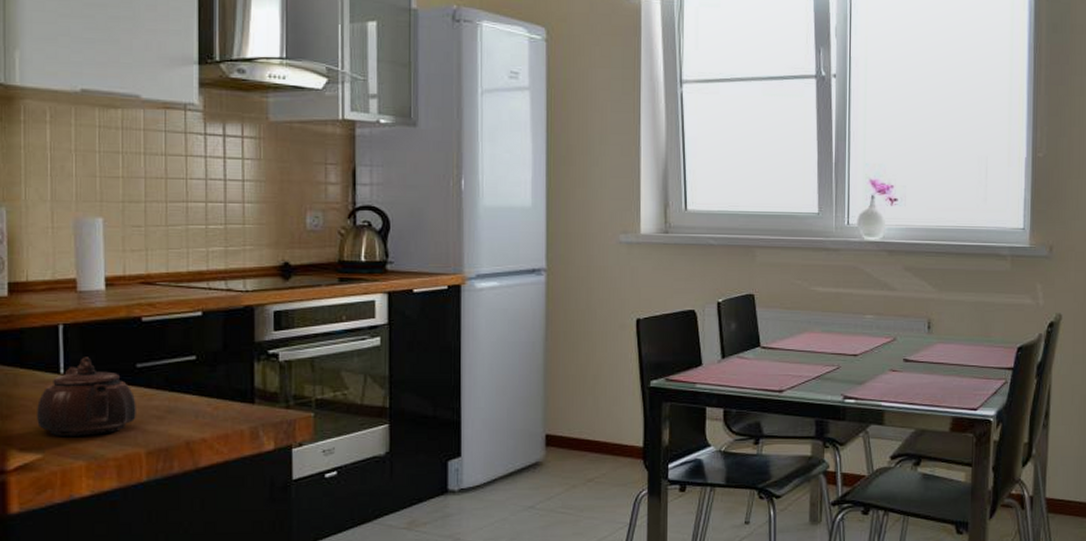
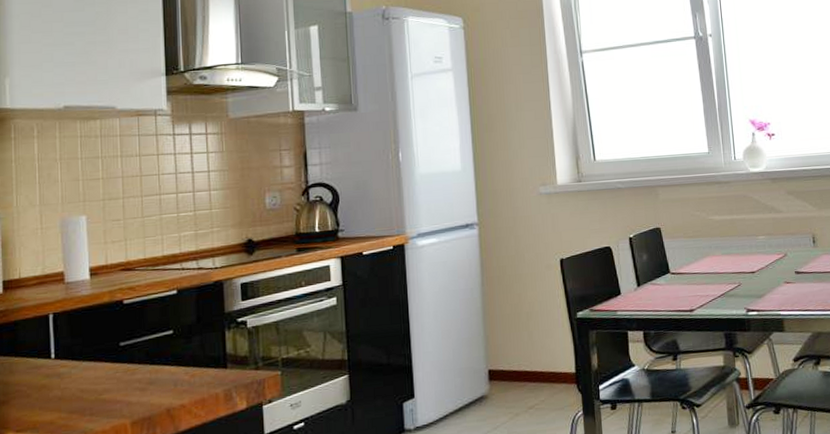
teapot: present [37,357,136,436] -> none [31,341,121,416]

